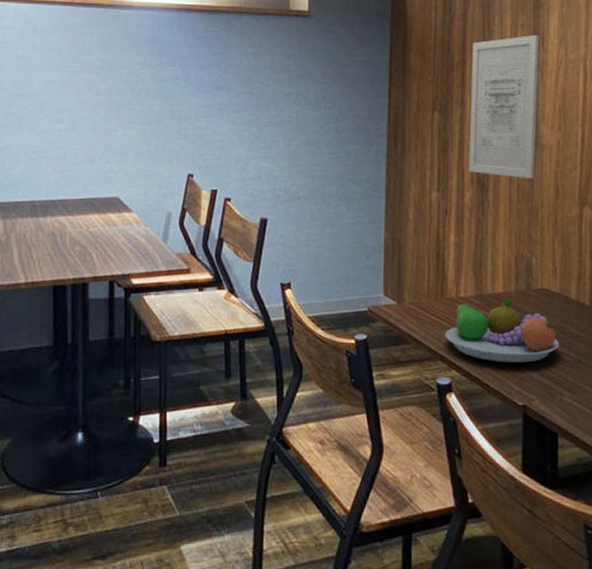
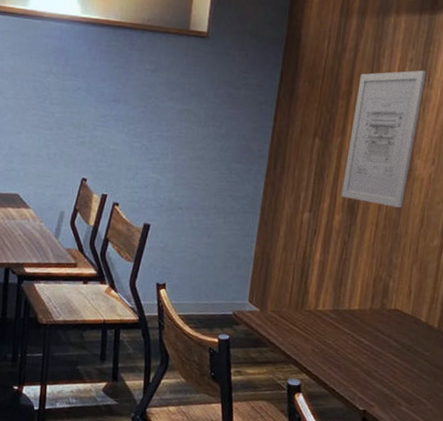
fruit bowl: present [444,298,559,363] -> none [300,315,404,374]

